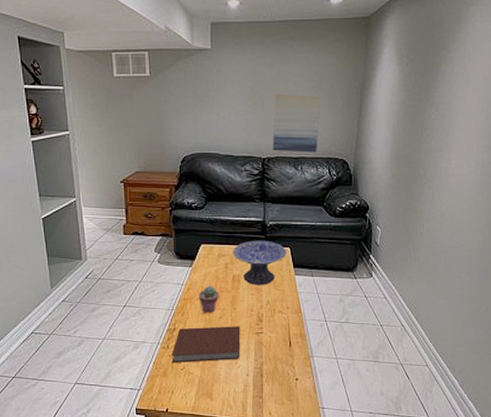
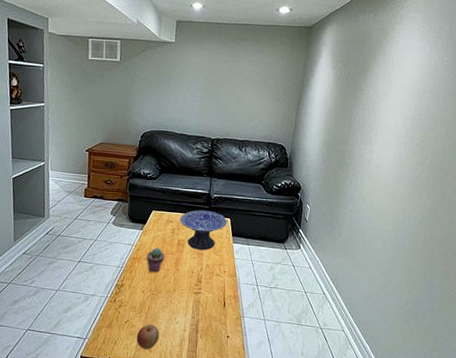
book: present [171,326,241,363] -> none [117,284,181,316]
apple: none [195,370,220,398] -> present [136,324,160,350]
wall art: present [273,93,321,153] -> none [221,84,266,137]

